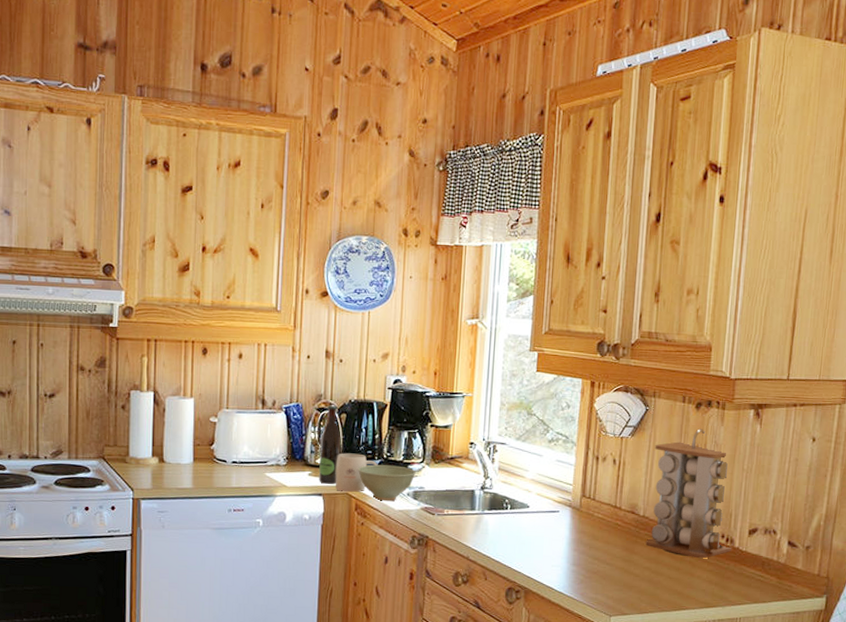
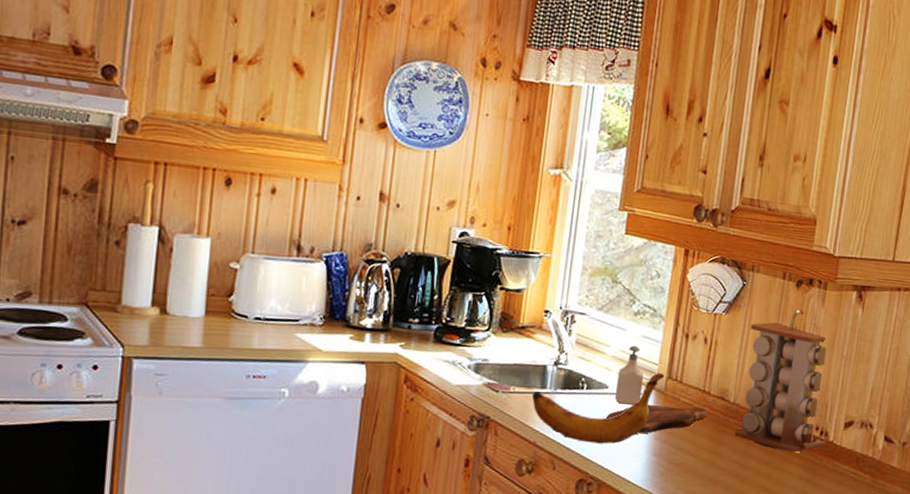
bottle: present [319,405,341,484] -> none [362,257,393,351]
mug: present [335,453,378,492] -> none [381,314,435,362]
bowl: present [358,464,416,502] -> none [411,330,479,374]
banana: none [463,492,579,557] -> present [531,372,665,444]
cutting board: none [529,521,620,547] -> present [607,405,708,434]
soap bottle: none [535,469,561,521] -> present [614,345,644,405]

